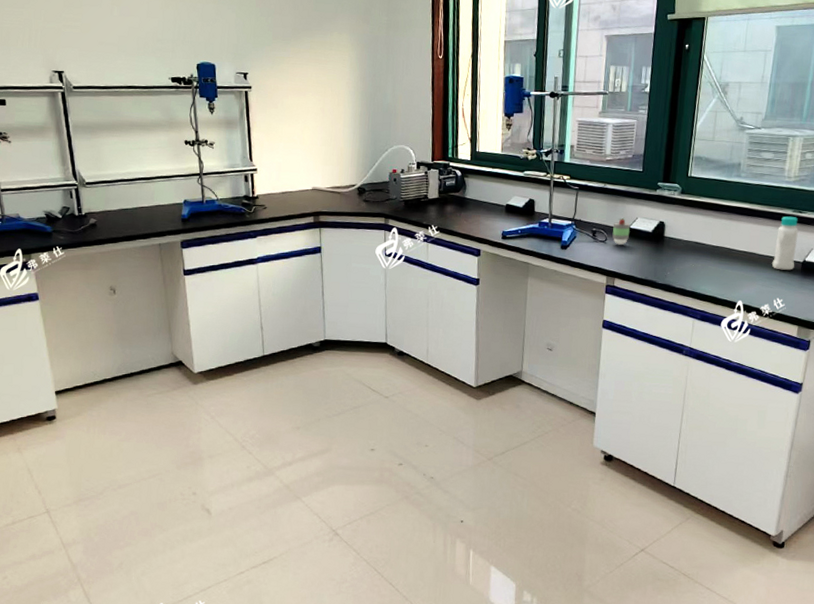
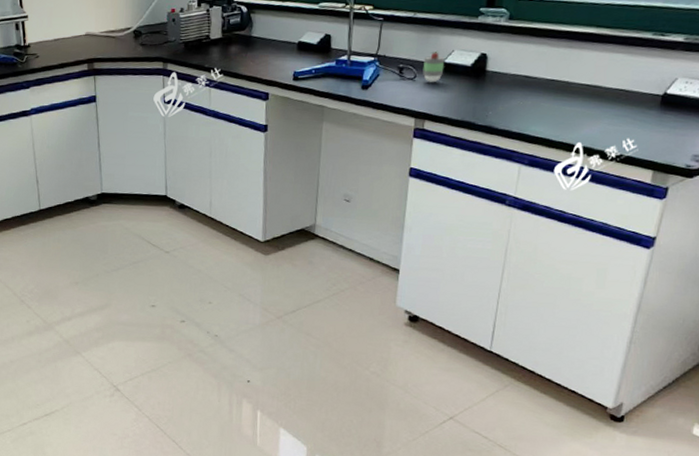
bottle: present [772,216,799,271] -> none [623,40,659,106]

